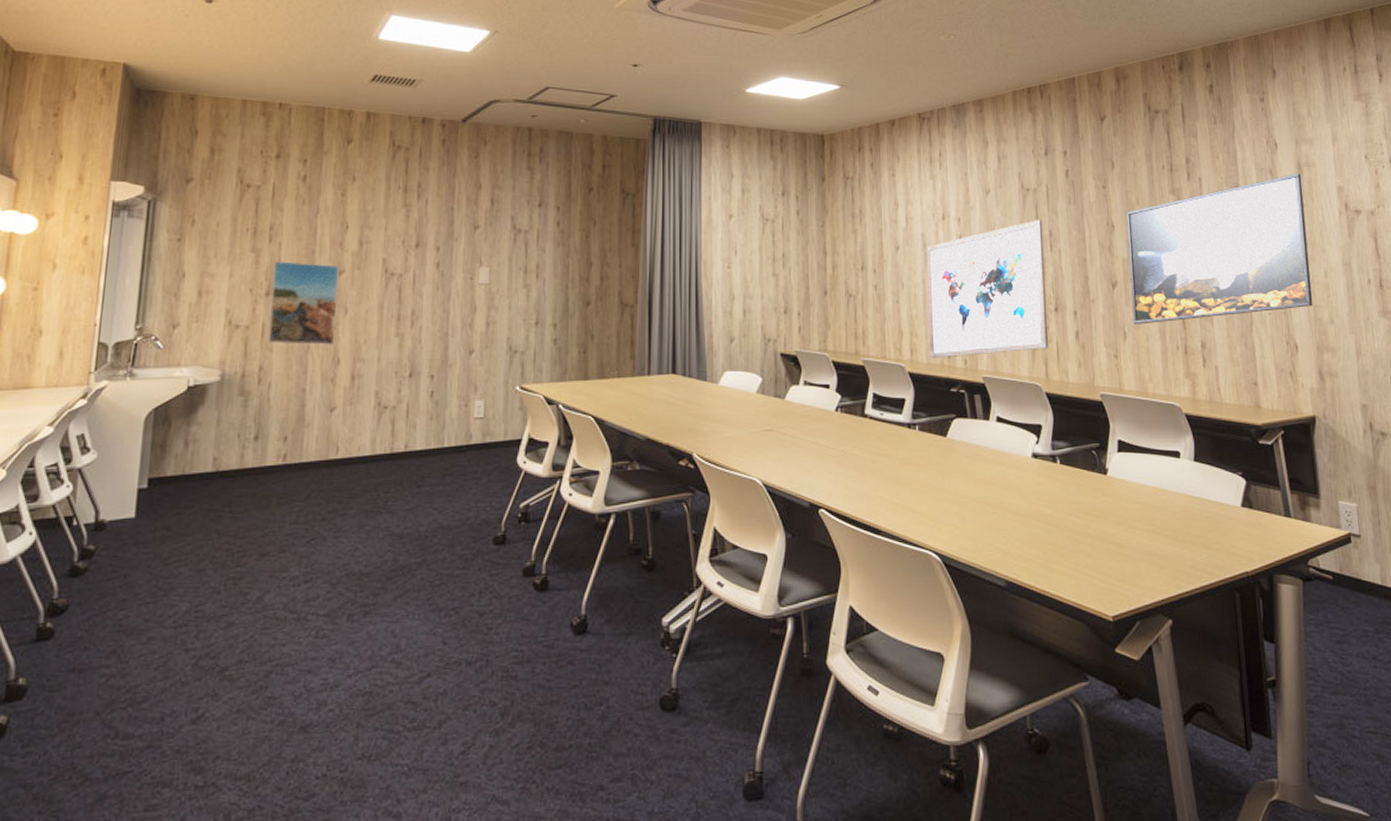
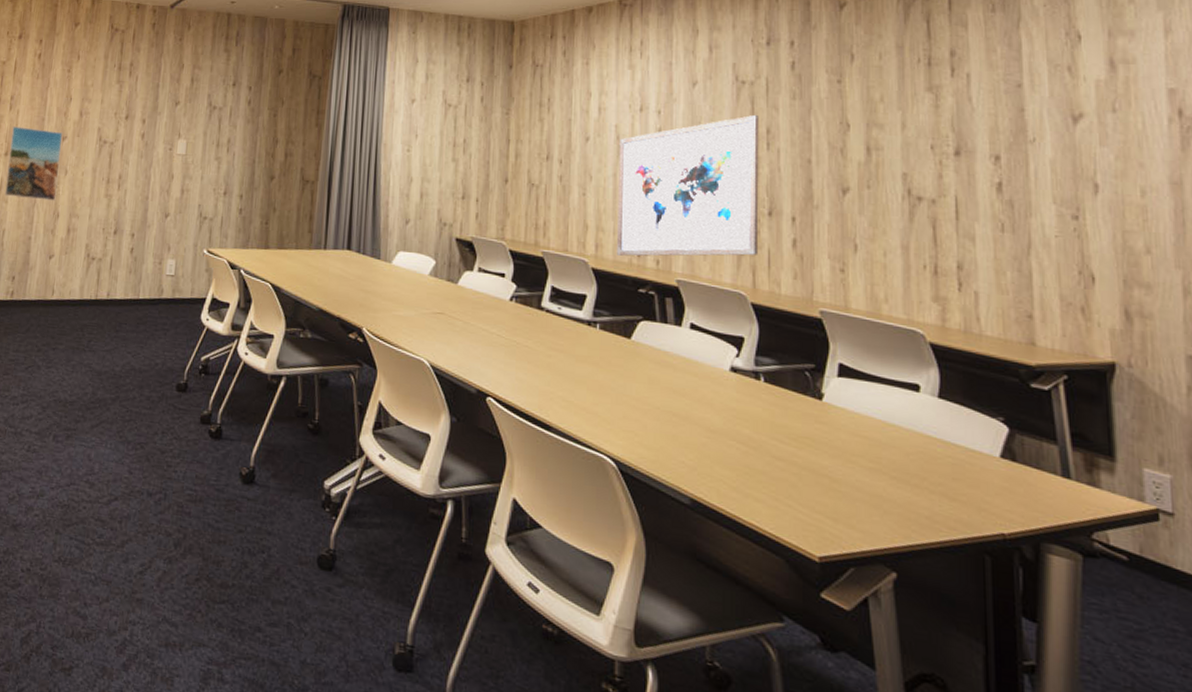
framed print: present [1126,173,1313,325] -> none [866,71,1122,238]

